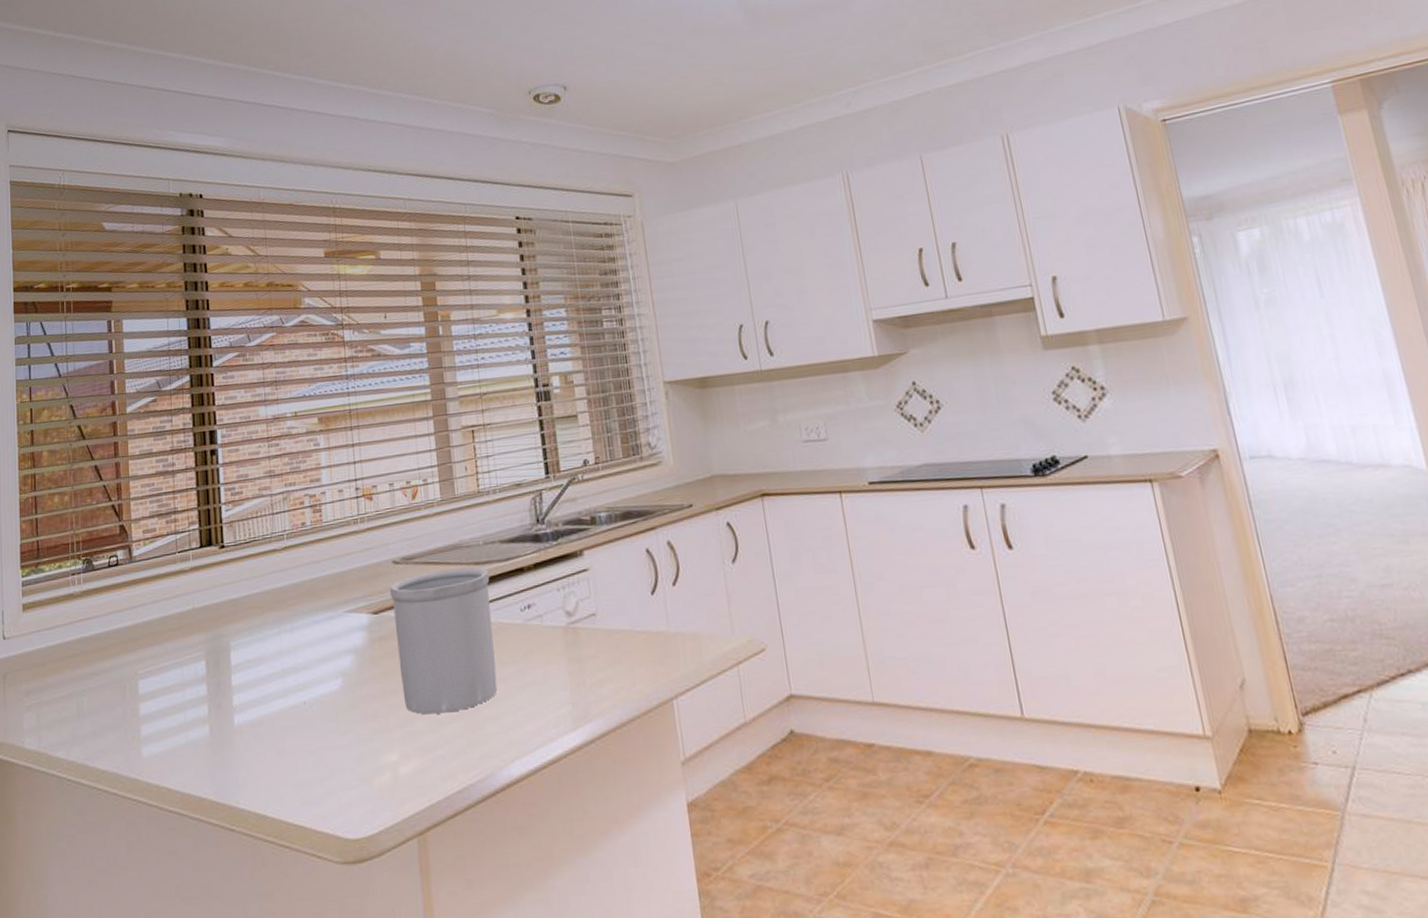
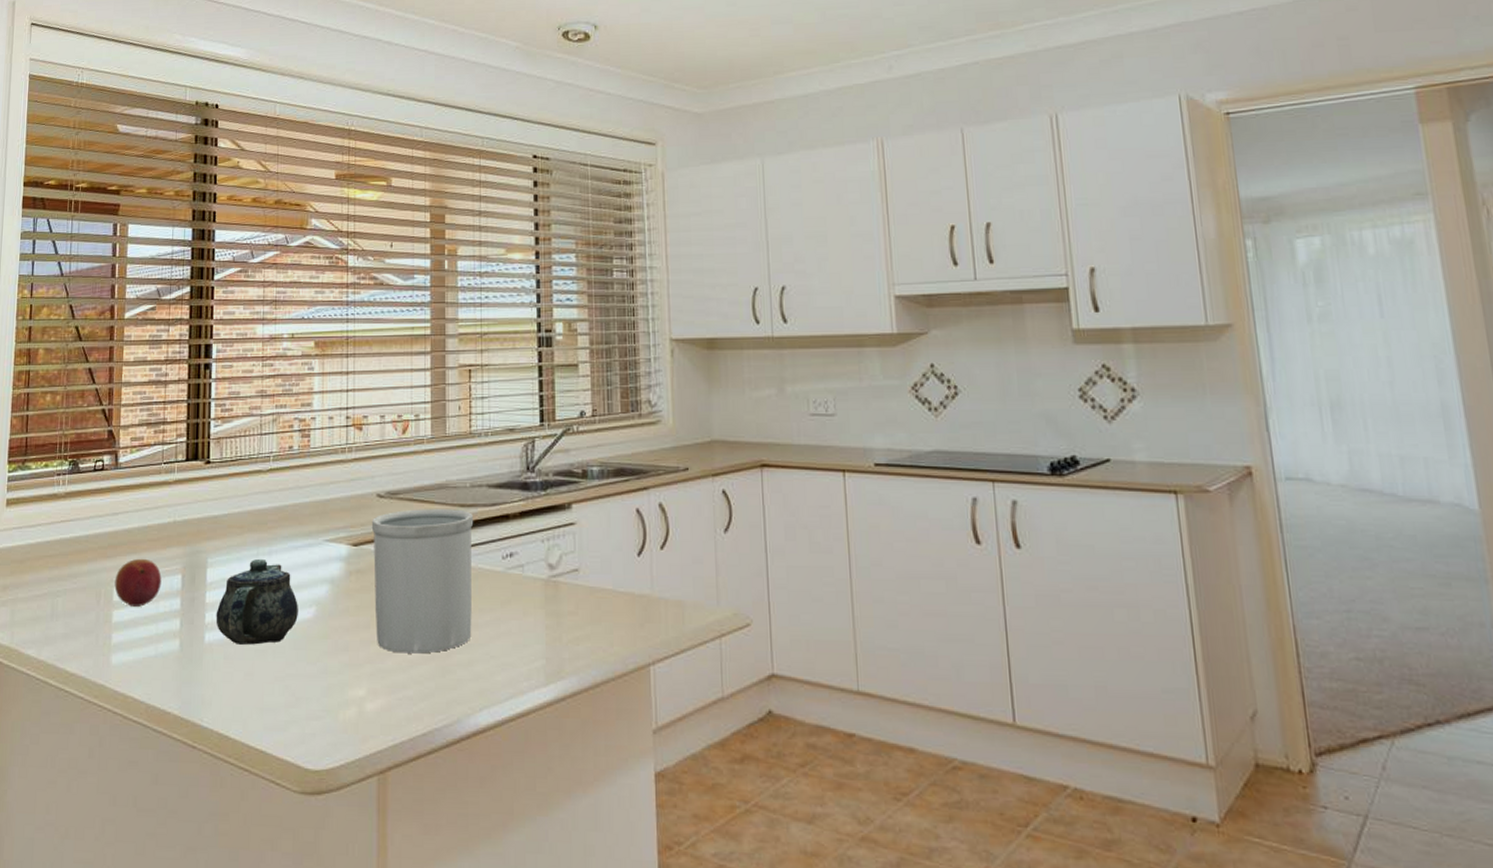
fruit: none [139,648,186,698] -> present [114,558,162,607]
teapot: none [243,636,325,724] -> present [216,558,298,645]

